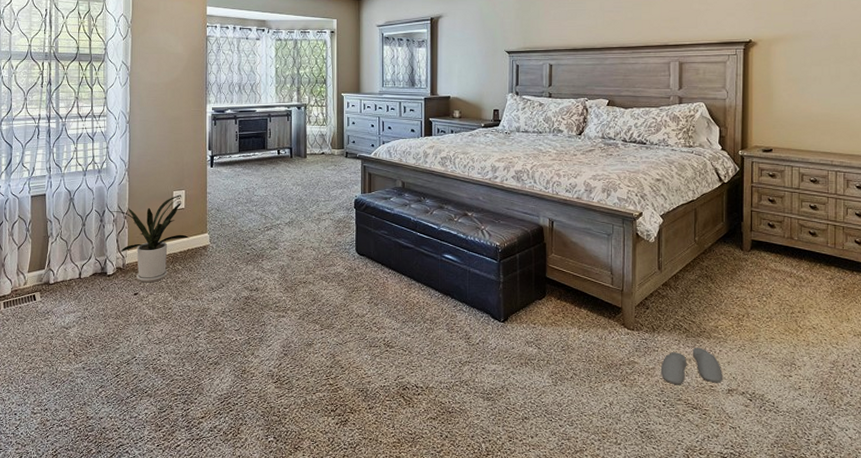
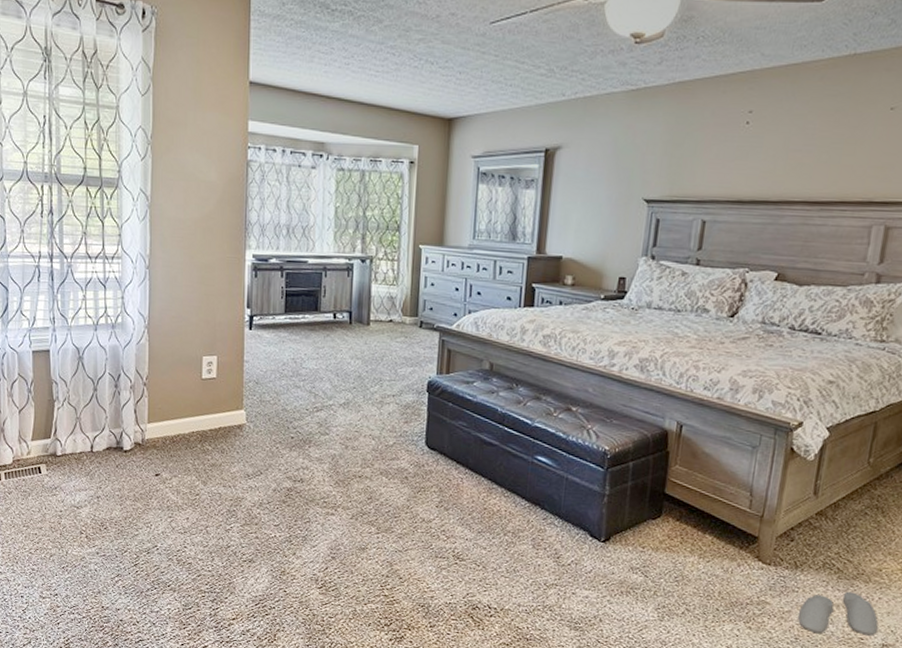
house plant: present [110,195,189,283] -> none [126,361,222,463]

